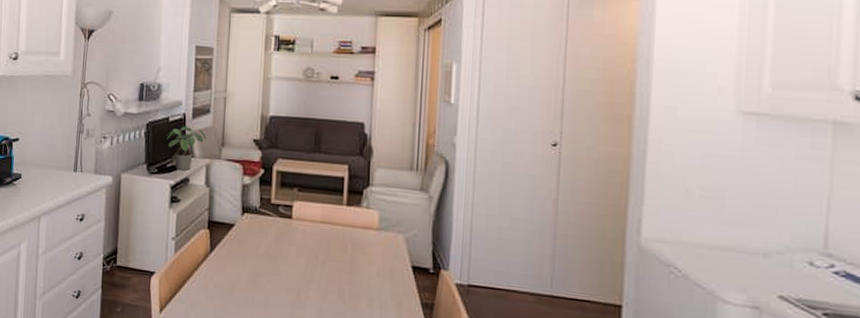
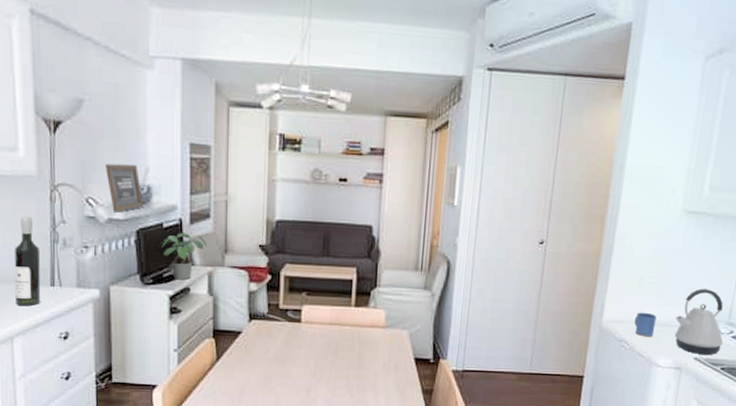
bottle: none [45,110,68,189] -> present [14,217,41,307]
picture frame: none [125,64,154,107] -> present [105,163,143,213]
mug: none [684,231,716,264] -> present [634,312,657,337]
kettle: none [743,207,821,294] -> present [674,288,723,355]

